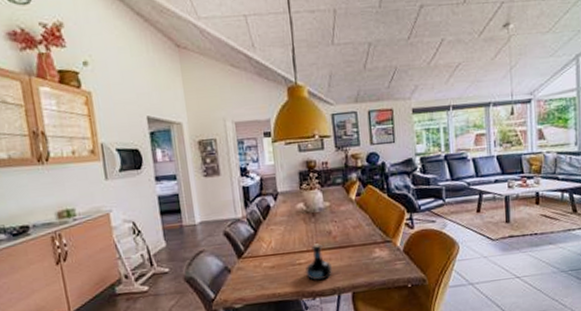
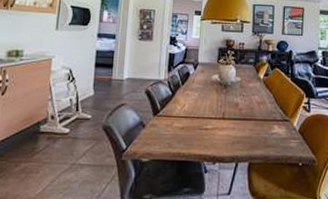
tequila bottle: present [305,243,332,282] -> none [210,113,234,147]

